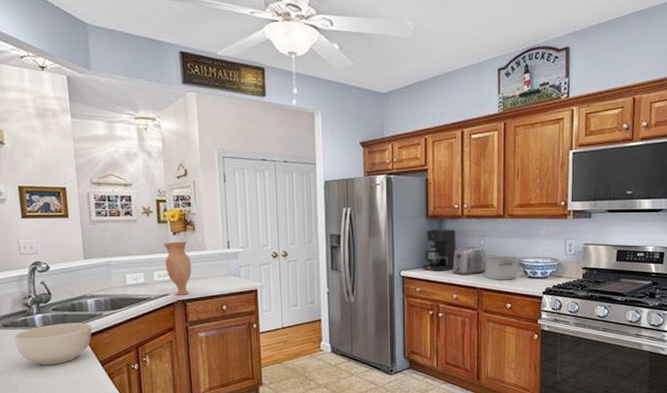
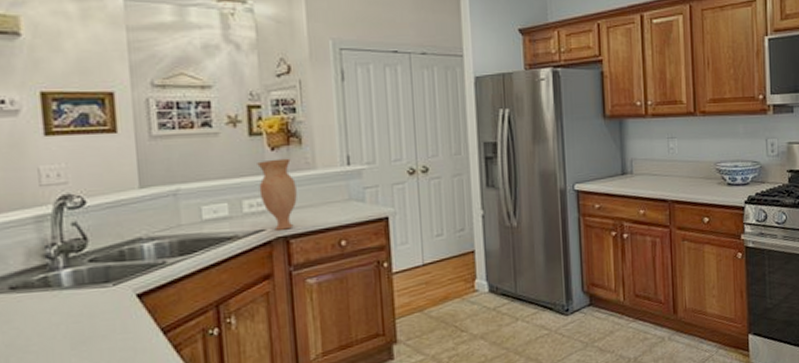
bowl: present [13,322,92,366] -> none [25,275,150,341]
coffee maker: present [422,229,456,272] -> none [601,131,641,184]
toaster: present [453,246,486,275] -> none [637,150,677,186]
cooking pot: present [484,256,520,280] -> none [674,160,716,191]

